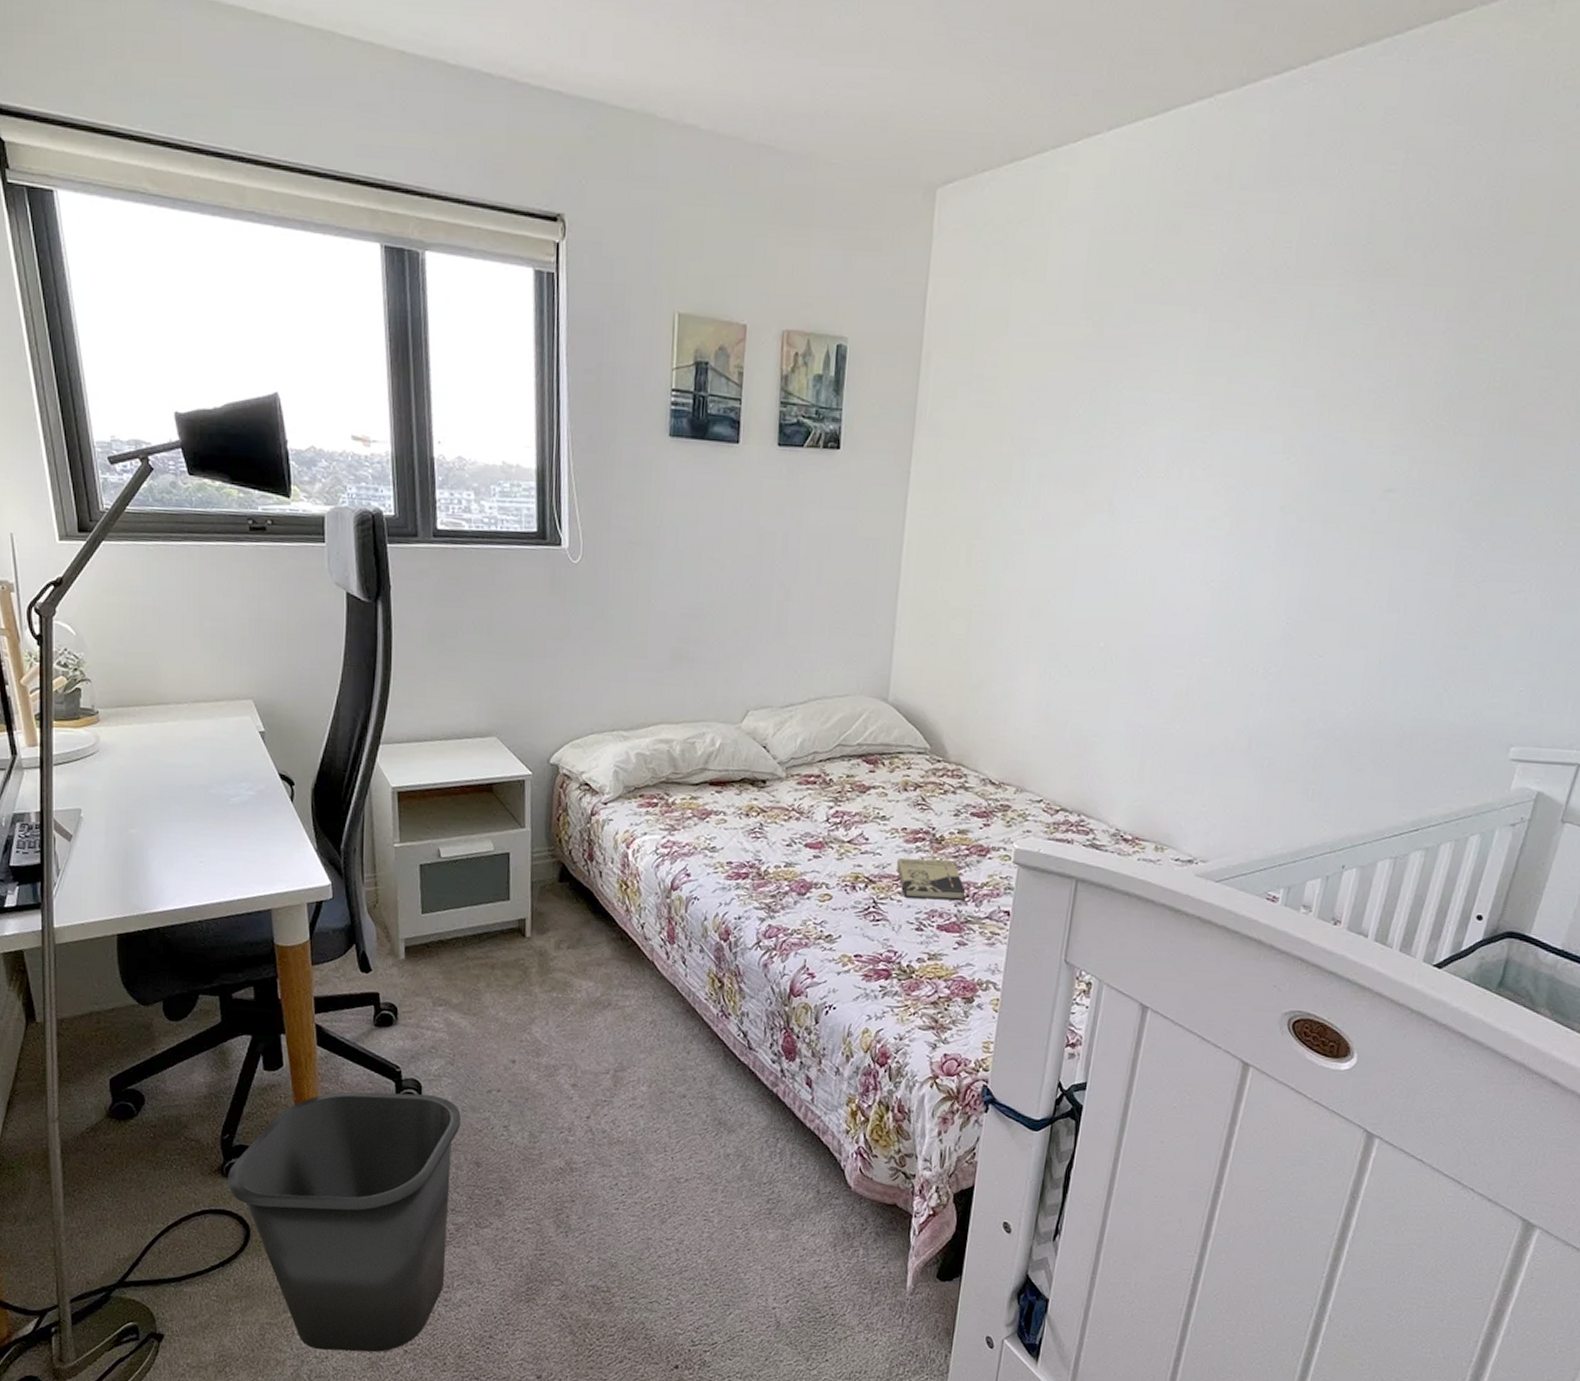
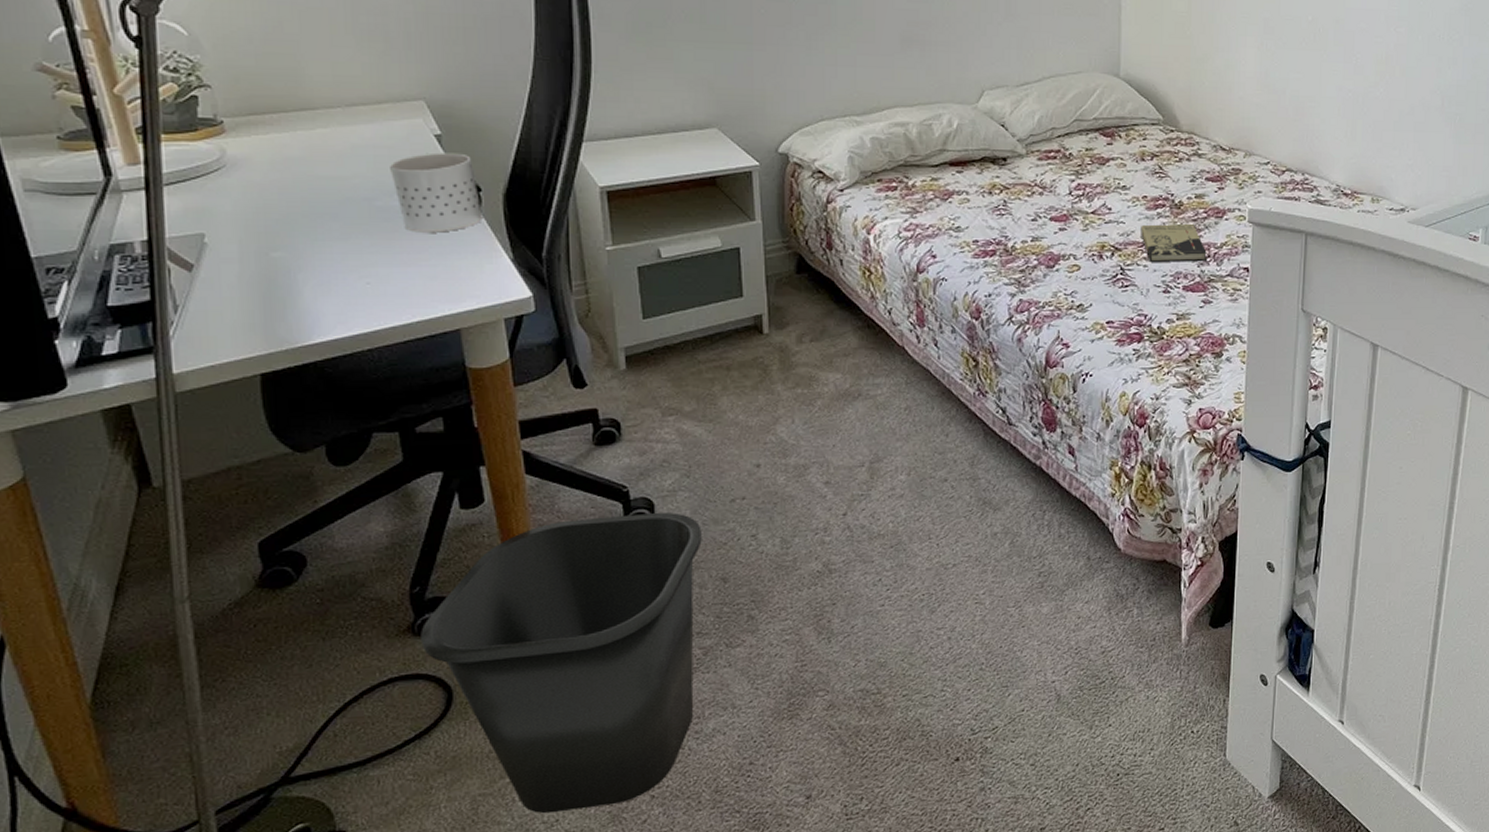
mug: none [223,748,294,821] -> present [390,152,483,233]

